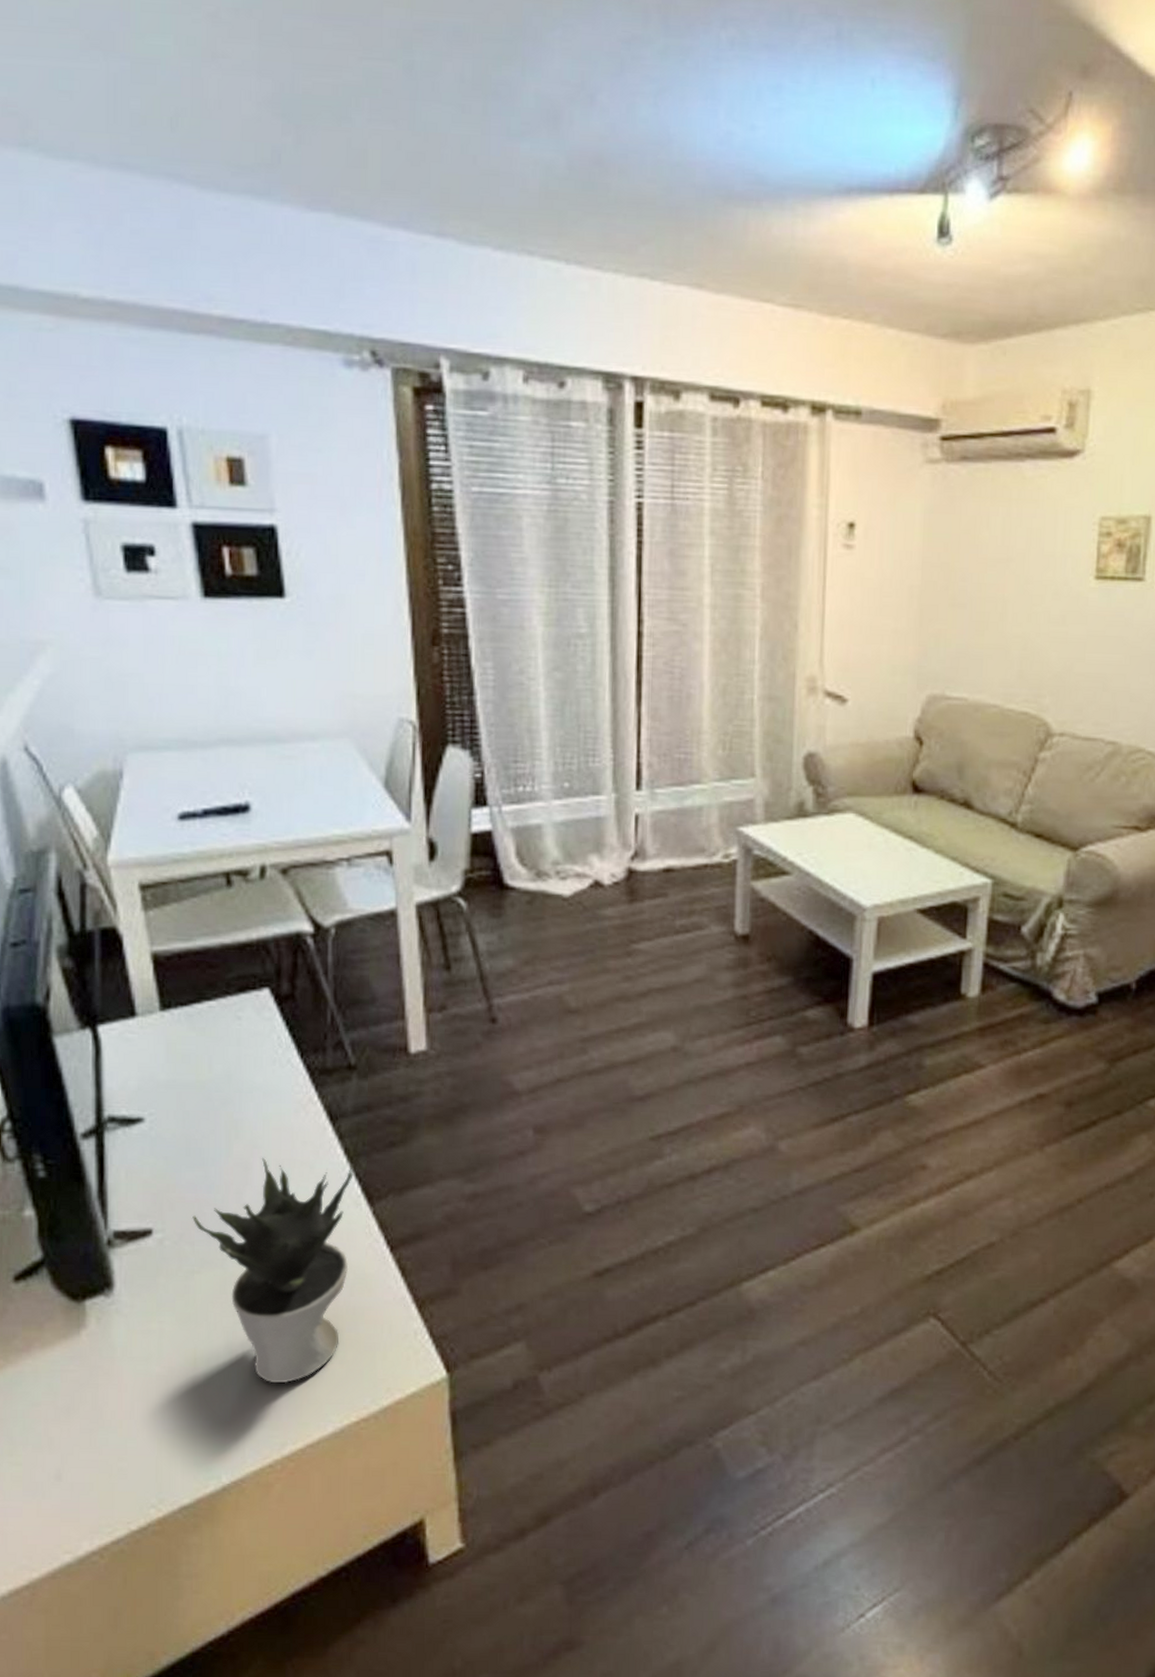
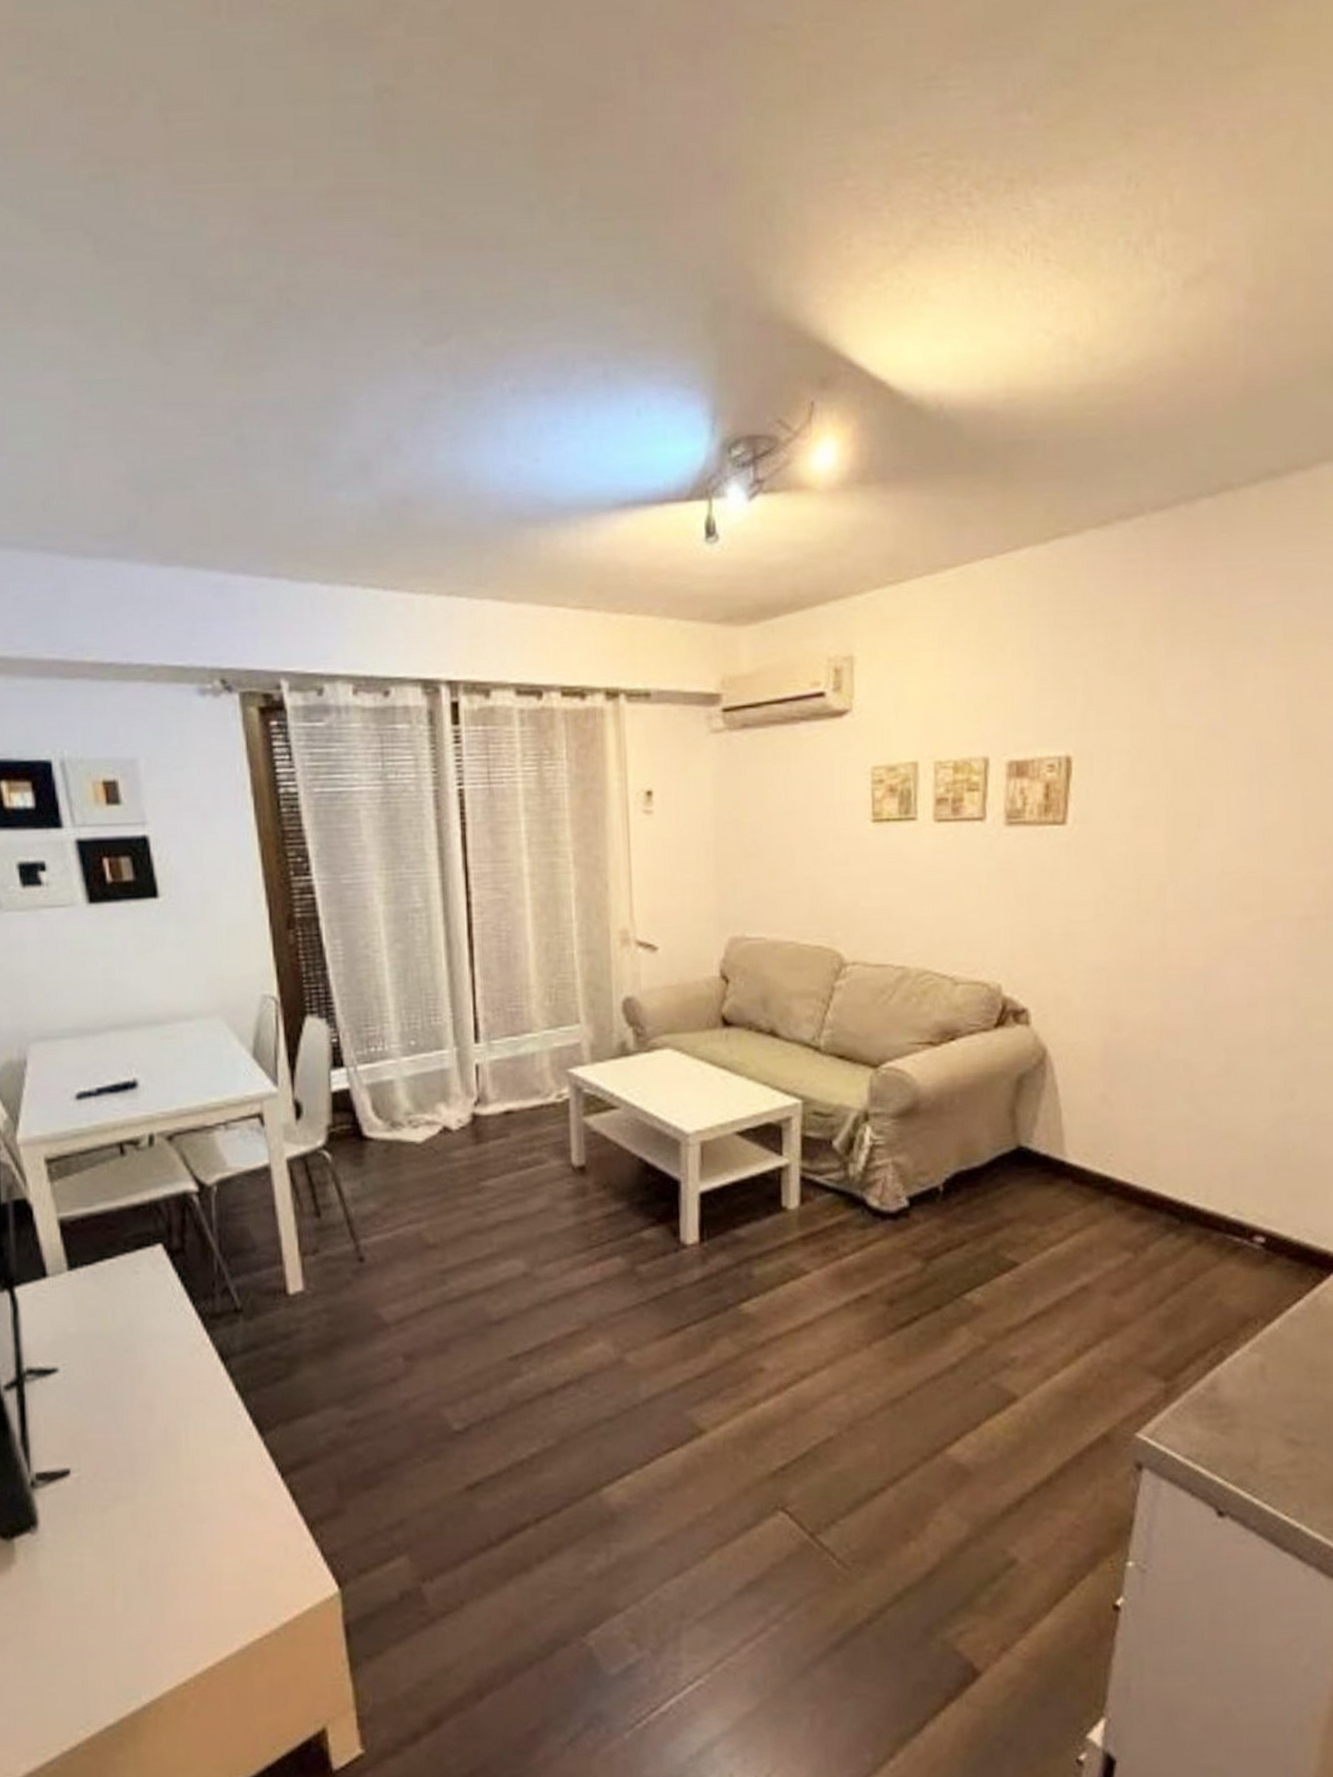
potted plant: present [192,1157,354,1384] -> none [104,1397,245,1607]

